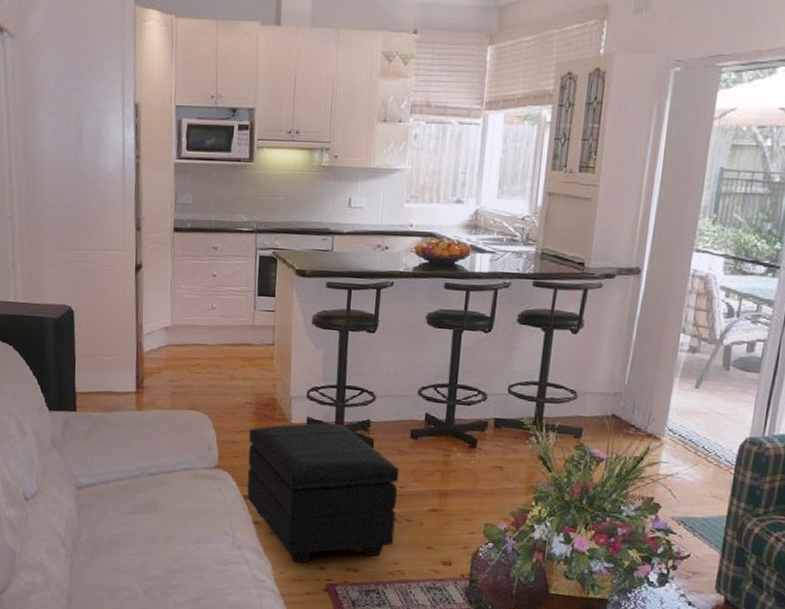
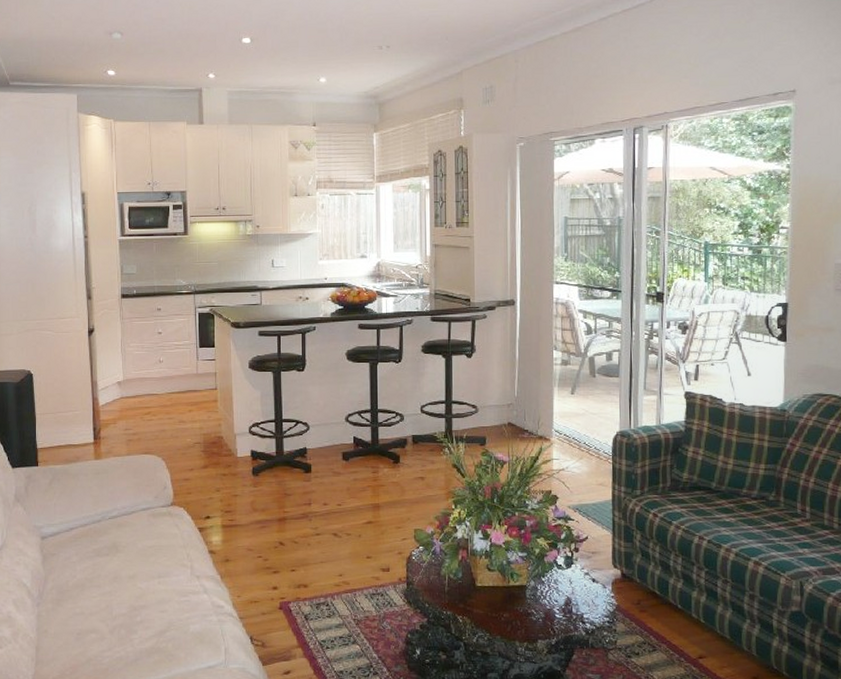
footstool: present [247,423,400,564] -> none [200,454,337,587]

